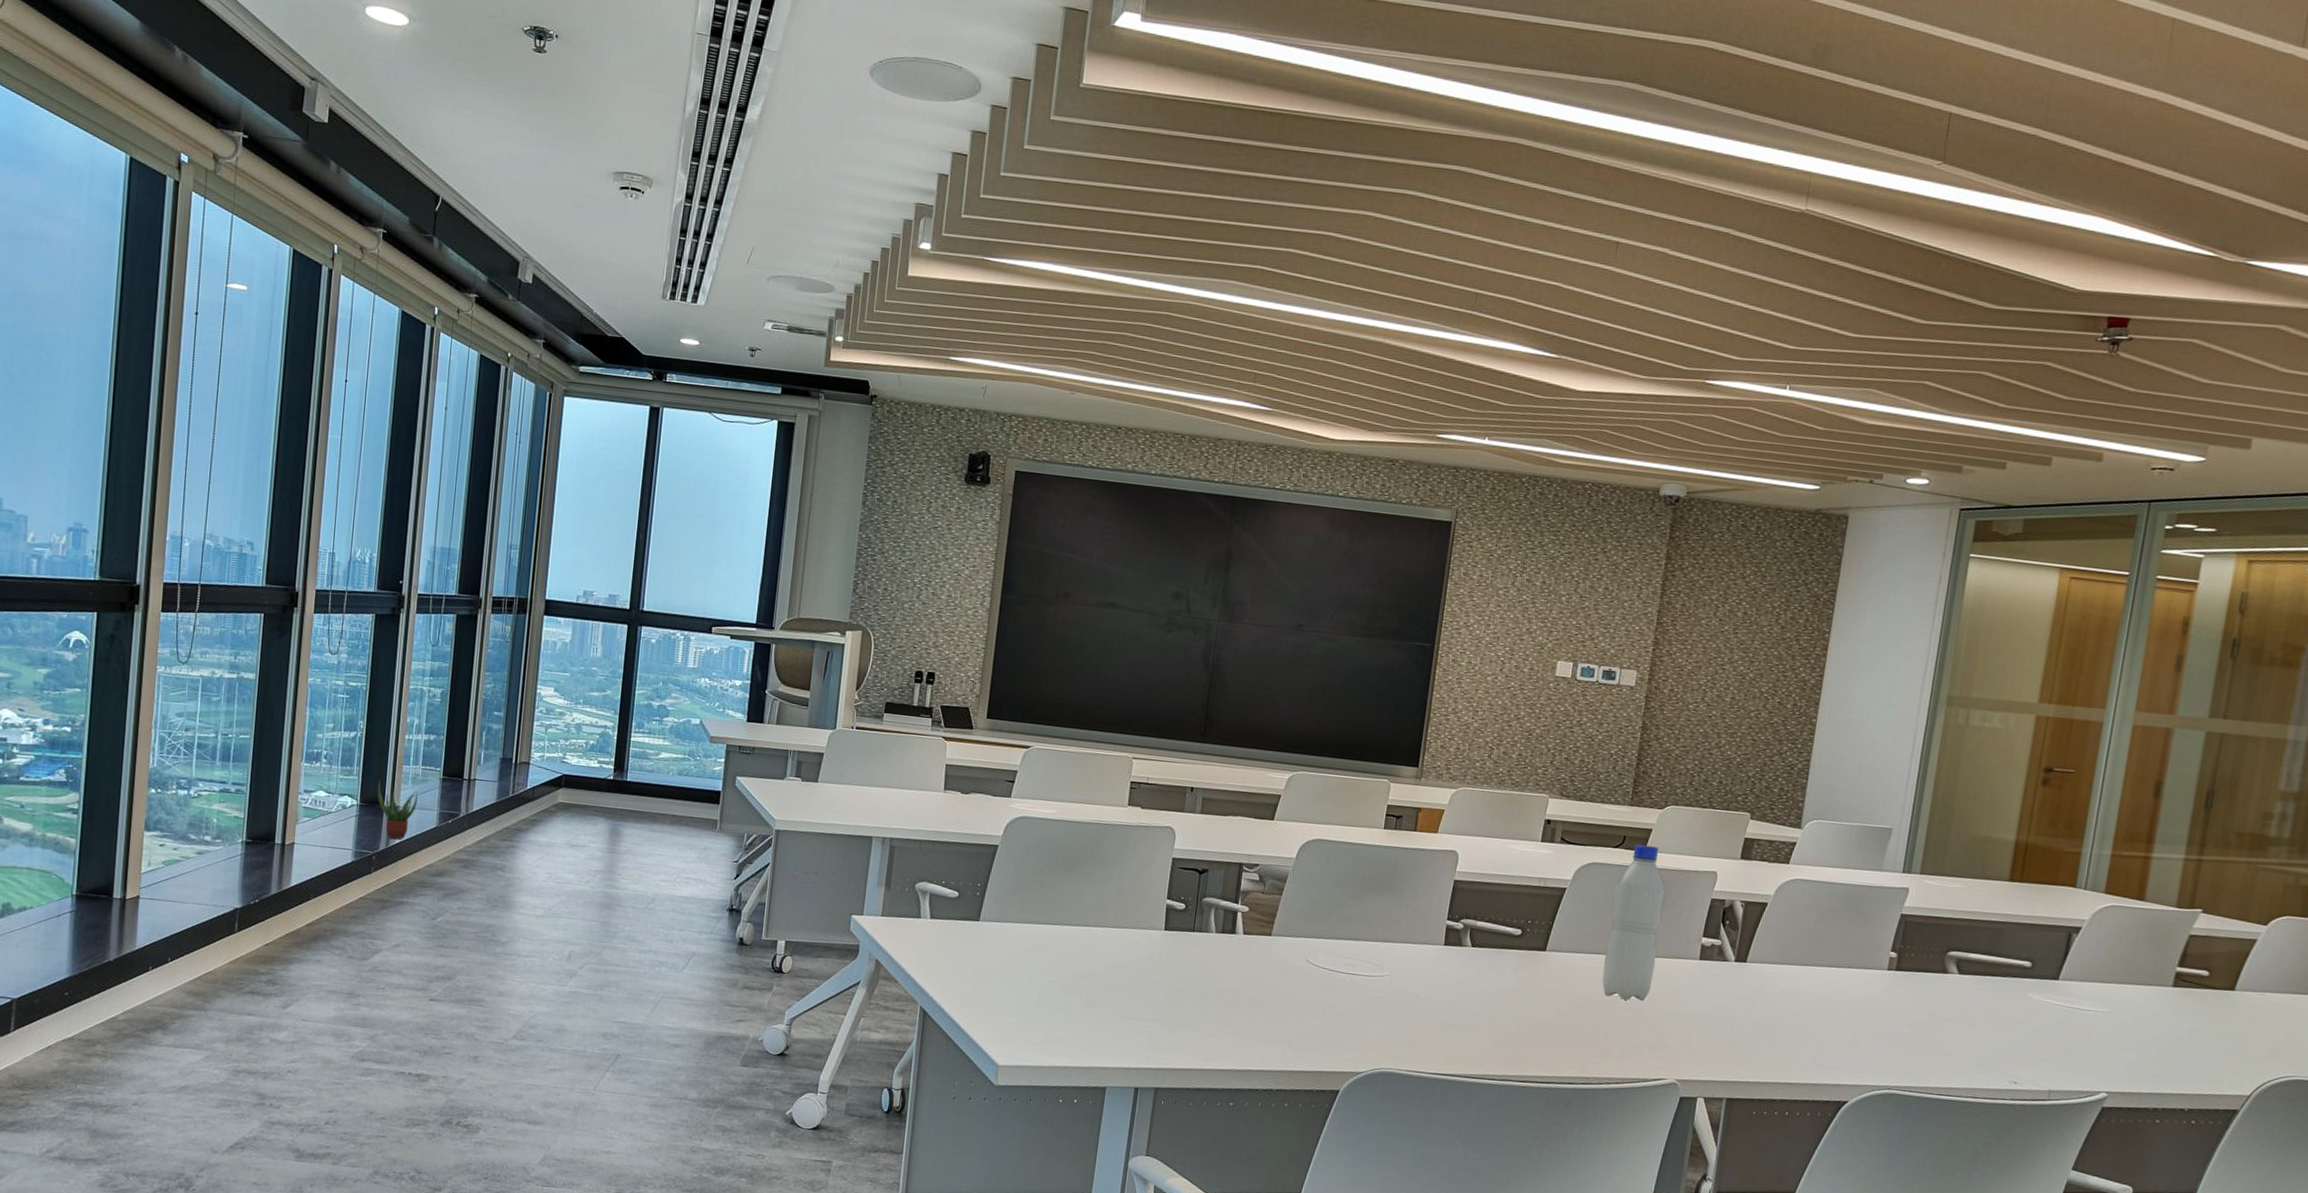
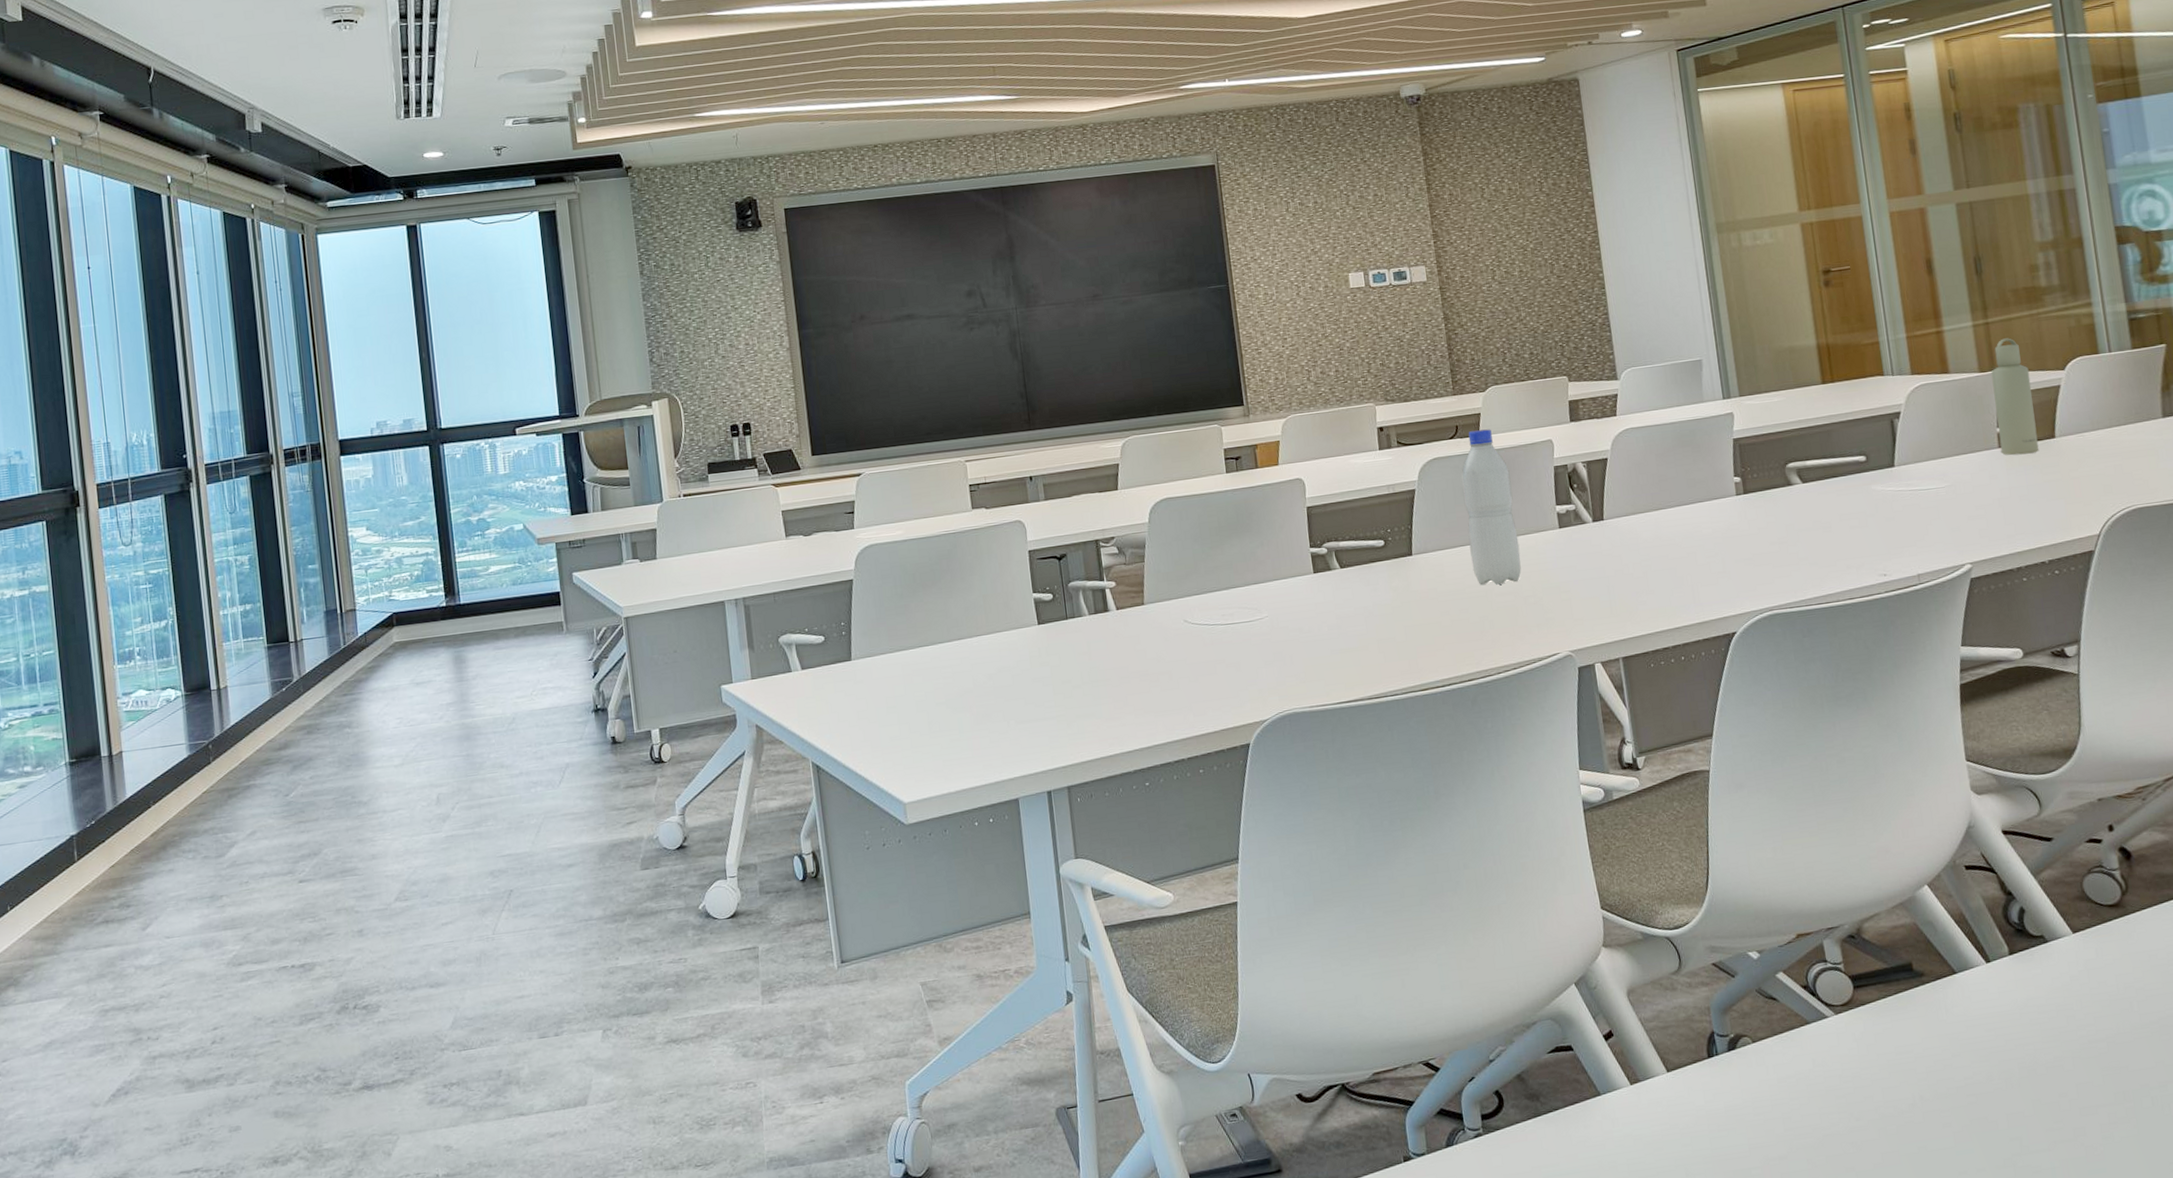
potted plant: present [377,780,418,839] -> none [200,664,246,722]
bottle: none [2173,879,2230,1001] -> present [1991,338,2039,456]

